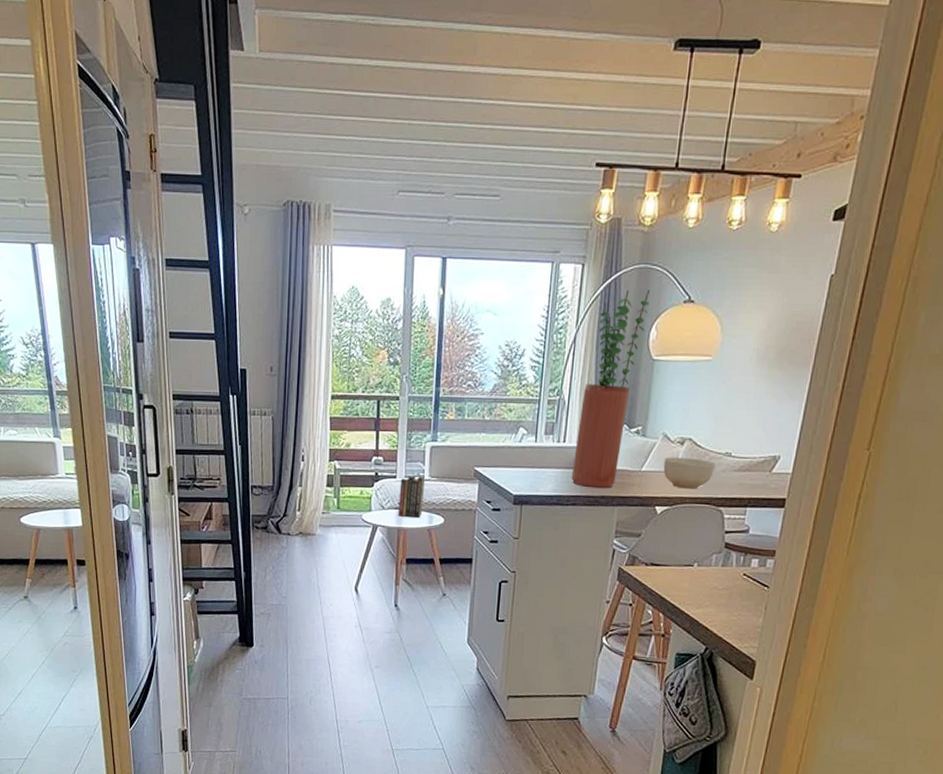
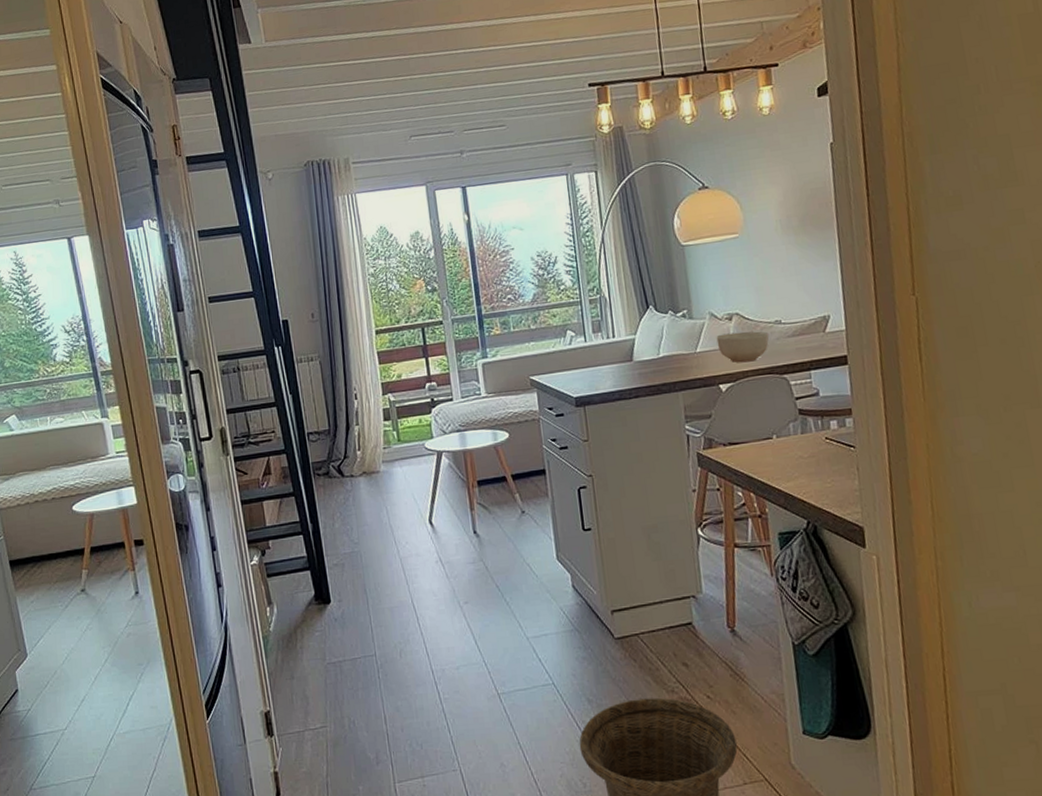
books: present [398,475,426,517] -> none [457,394,486,439]
vase: present [571,290,650,489] -> none [621,184,673,378]

